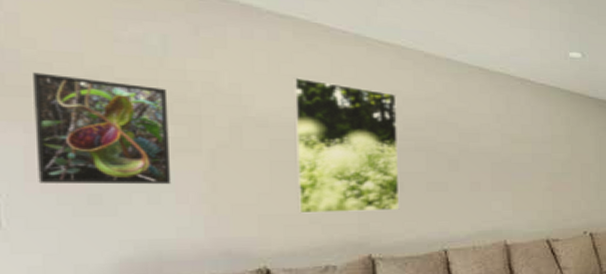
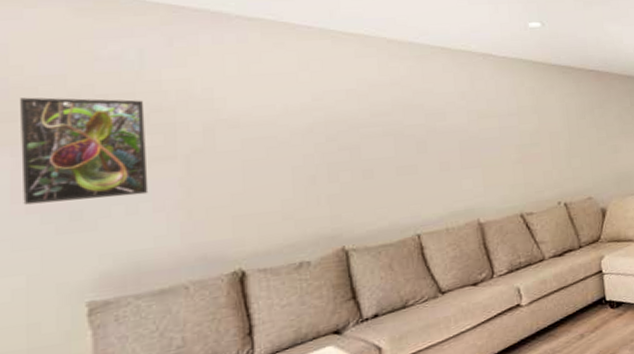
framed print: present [292,77,400,214] -> none [261,76,371,211]

